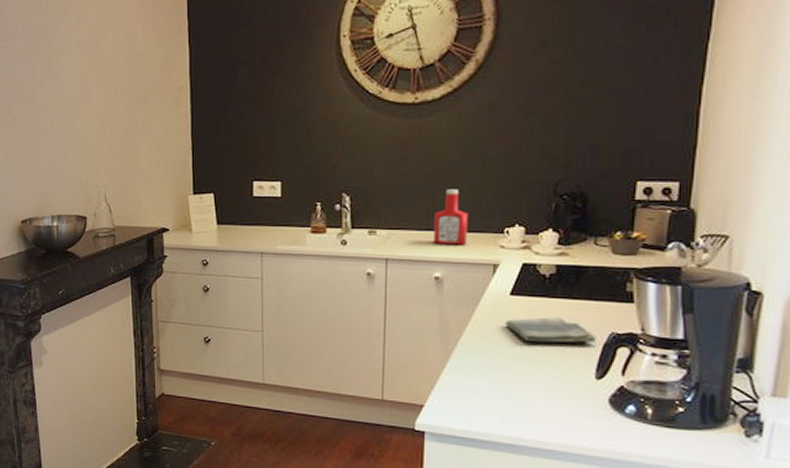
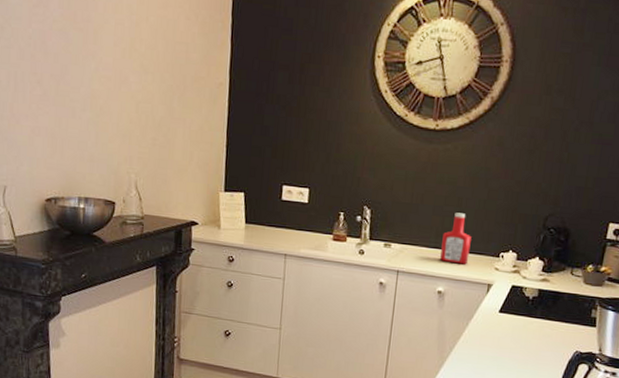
dish towel: present [504,317,596,343] -> none [491,333,563,359]

